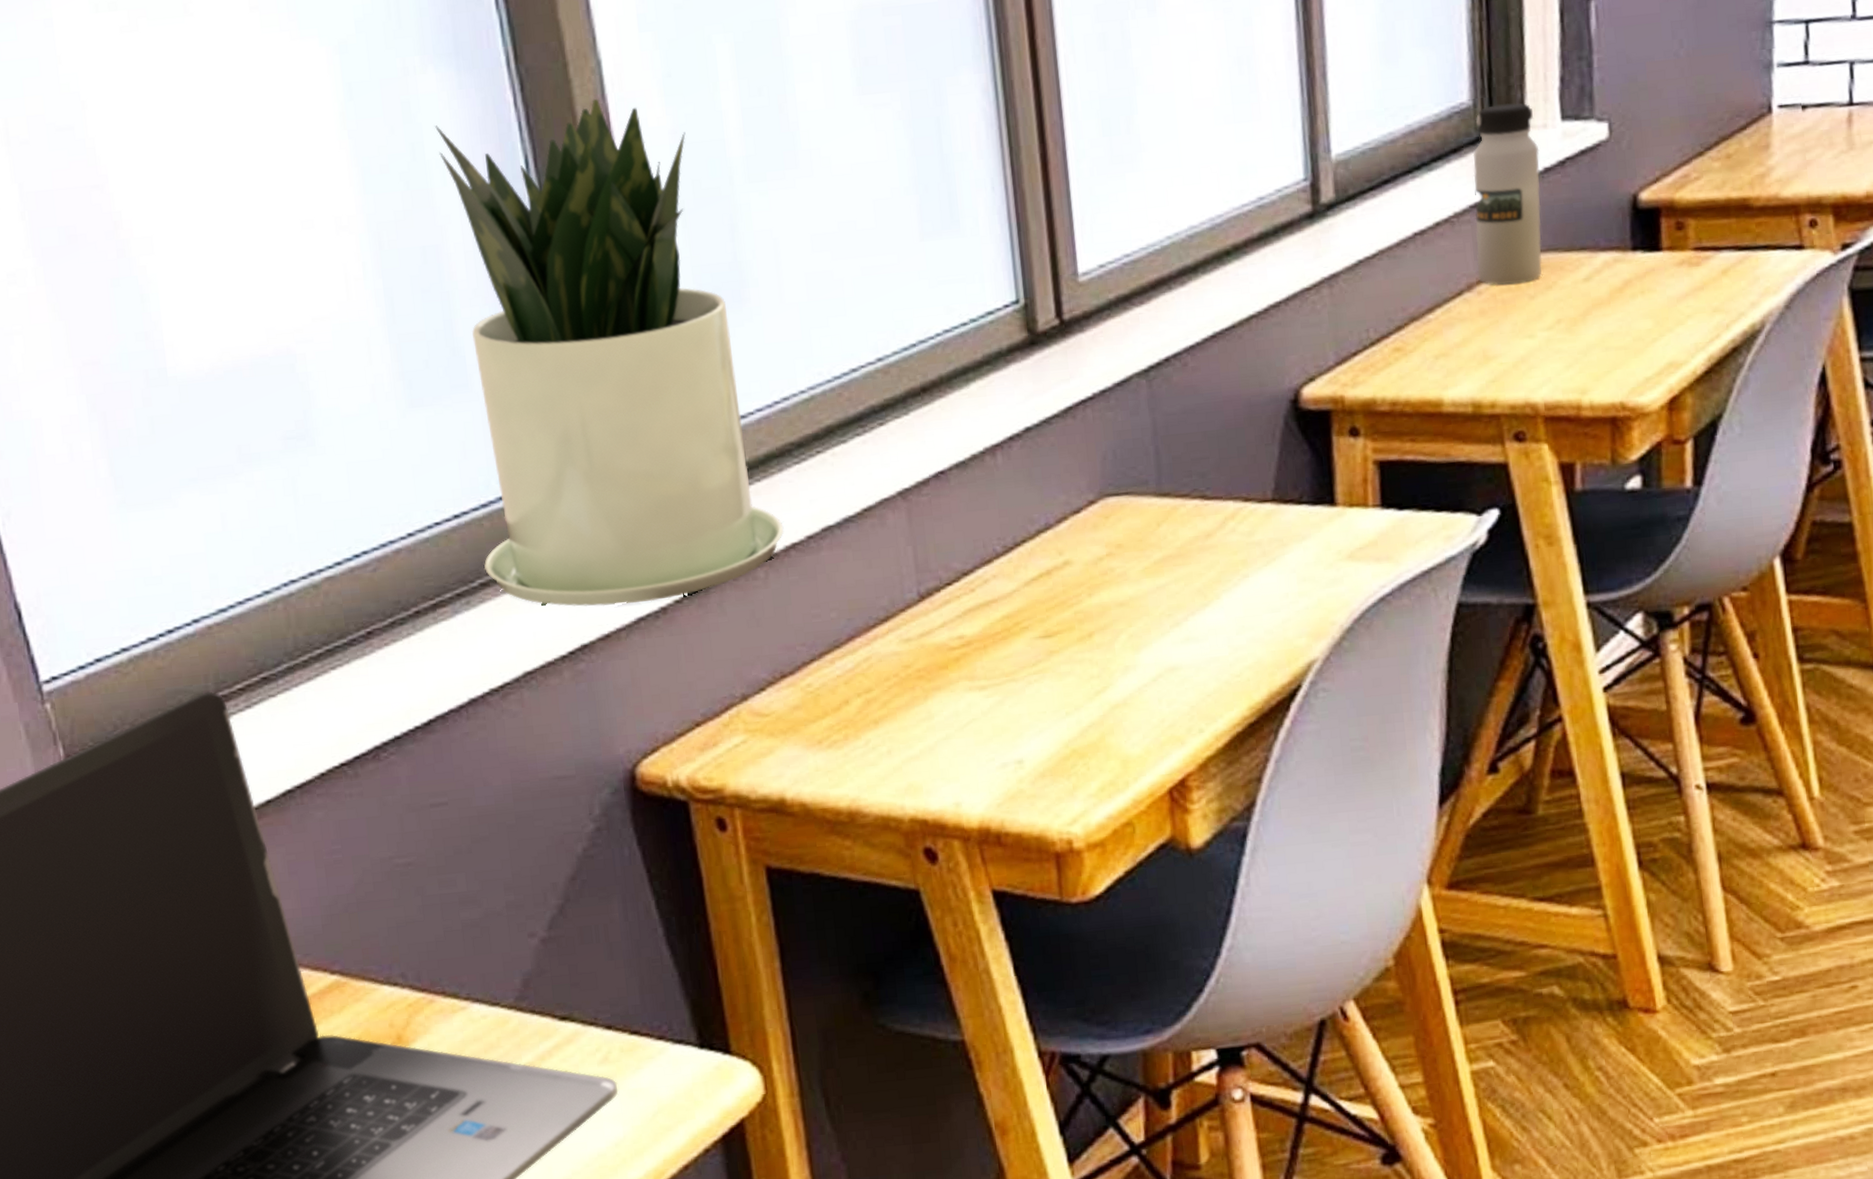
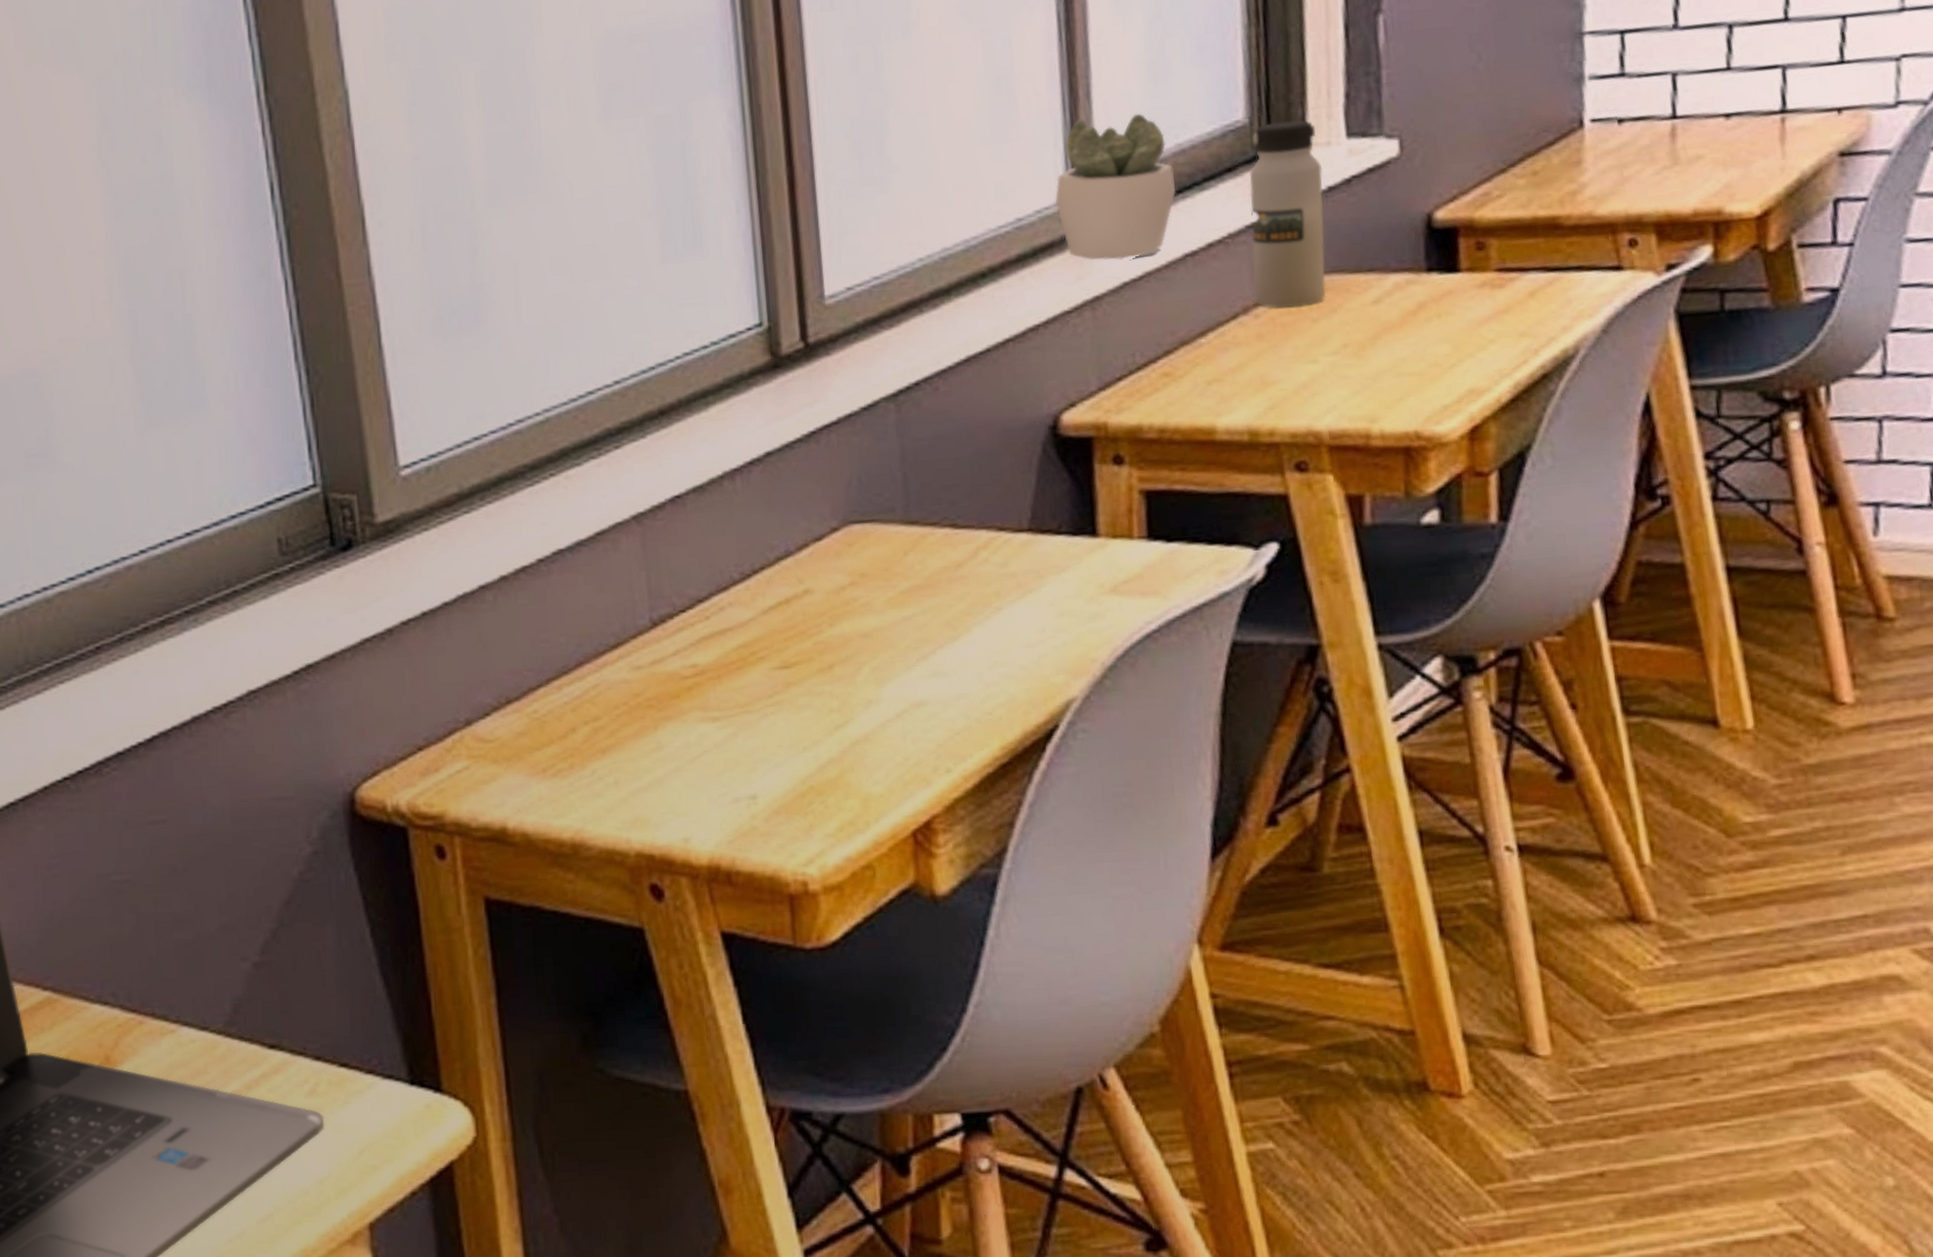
planter: present [435,98,784,607] -> none [185,126,515,627]
succulent plant: none [1294,94,1406,239] -> present [1055,113,1176,261]

